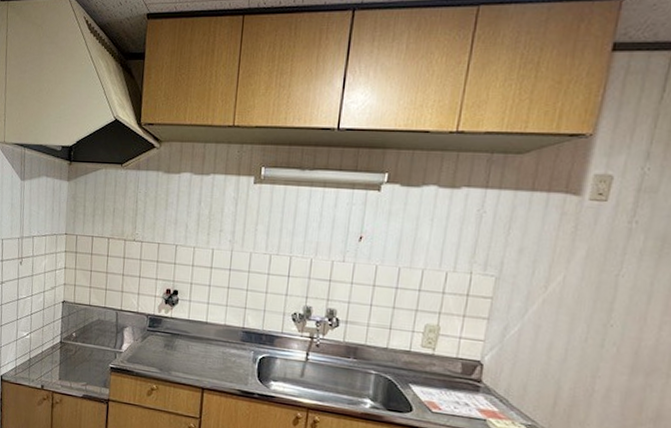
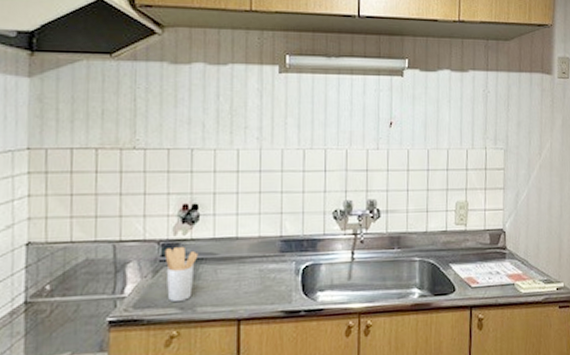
utensil holder: none [151,321,176,365] -> present [164,246,199,303]

